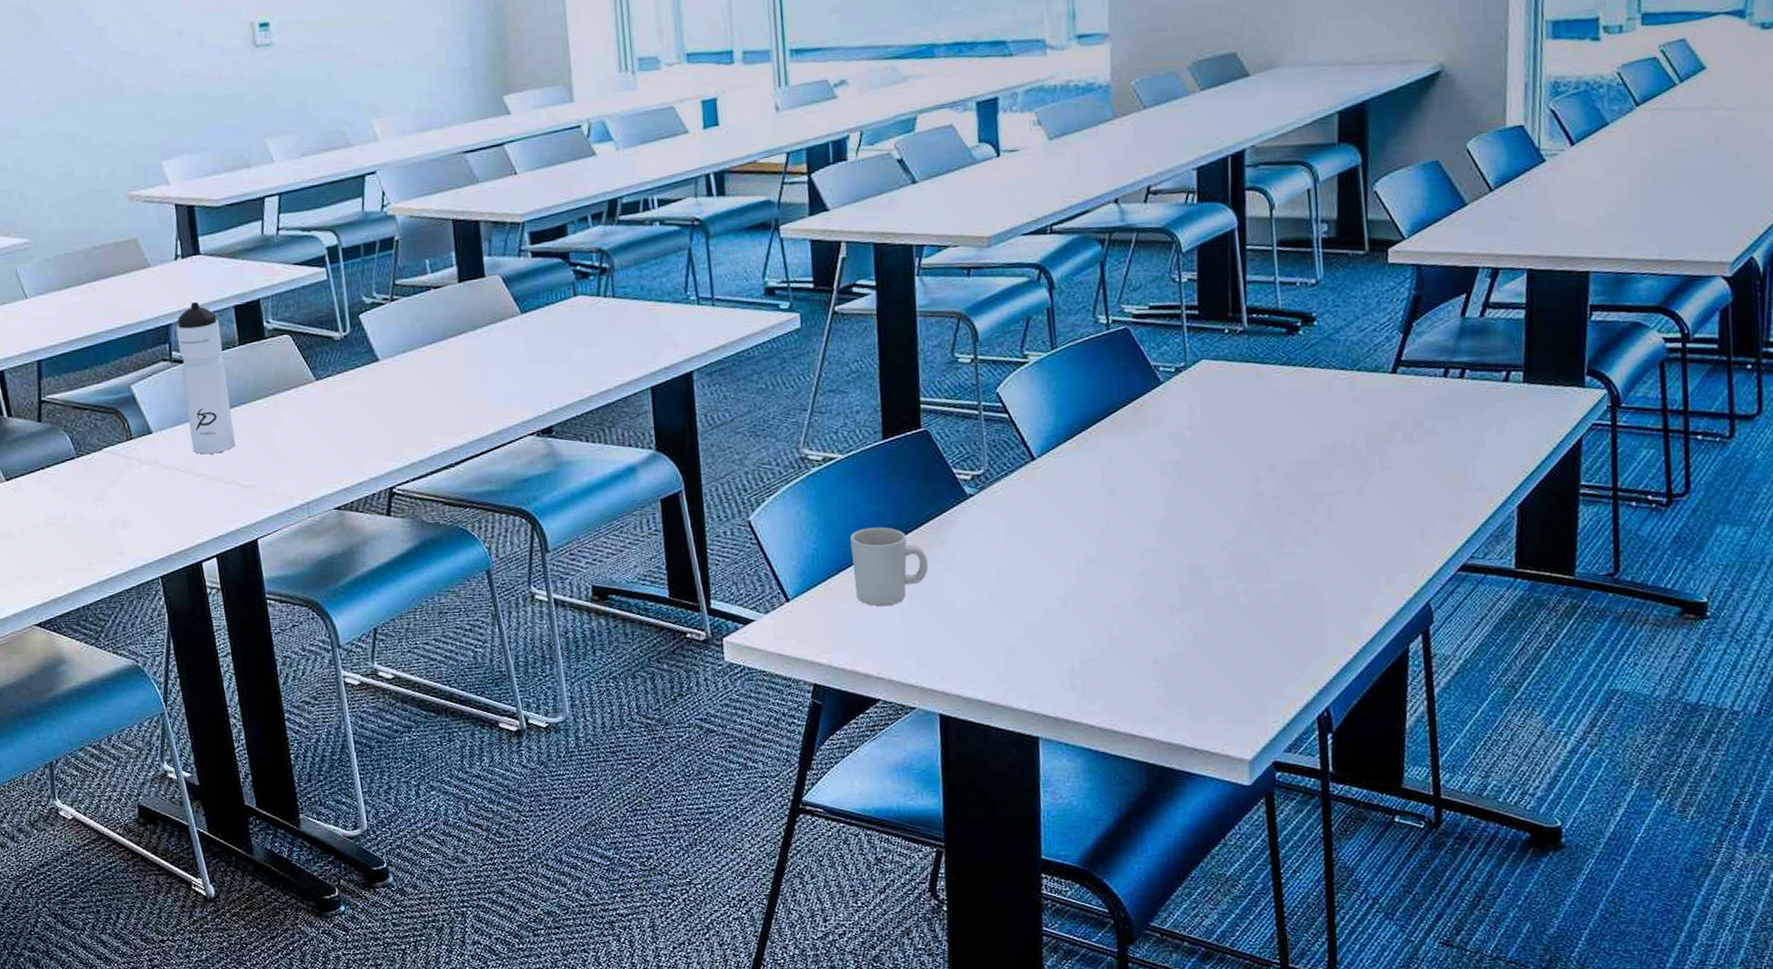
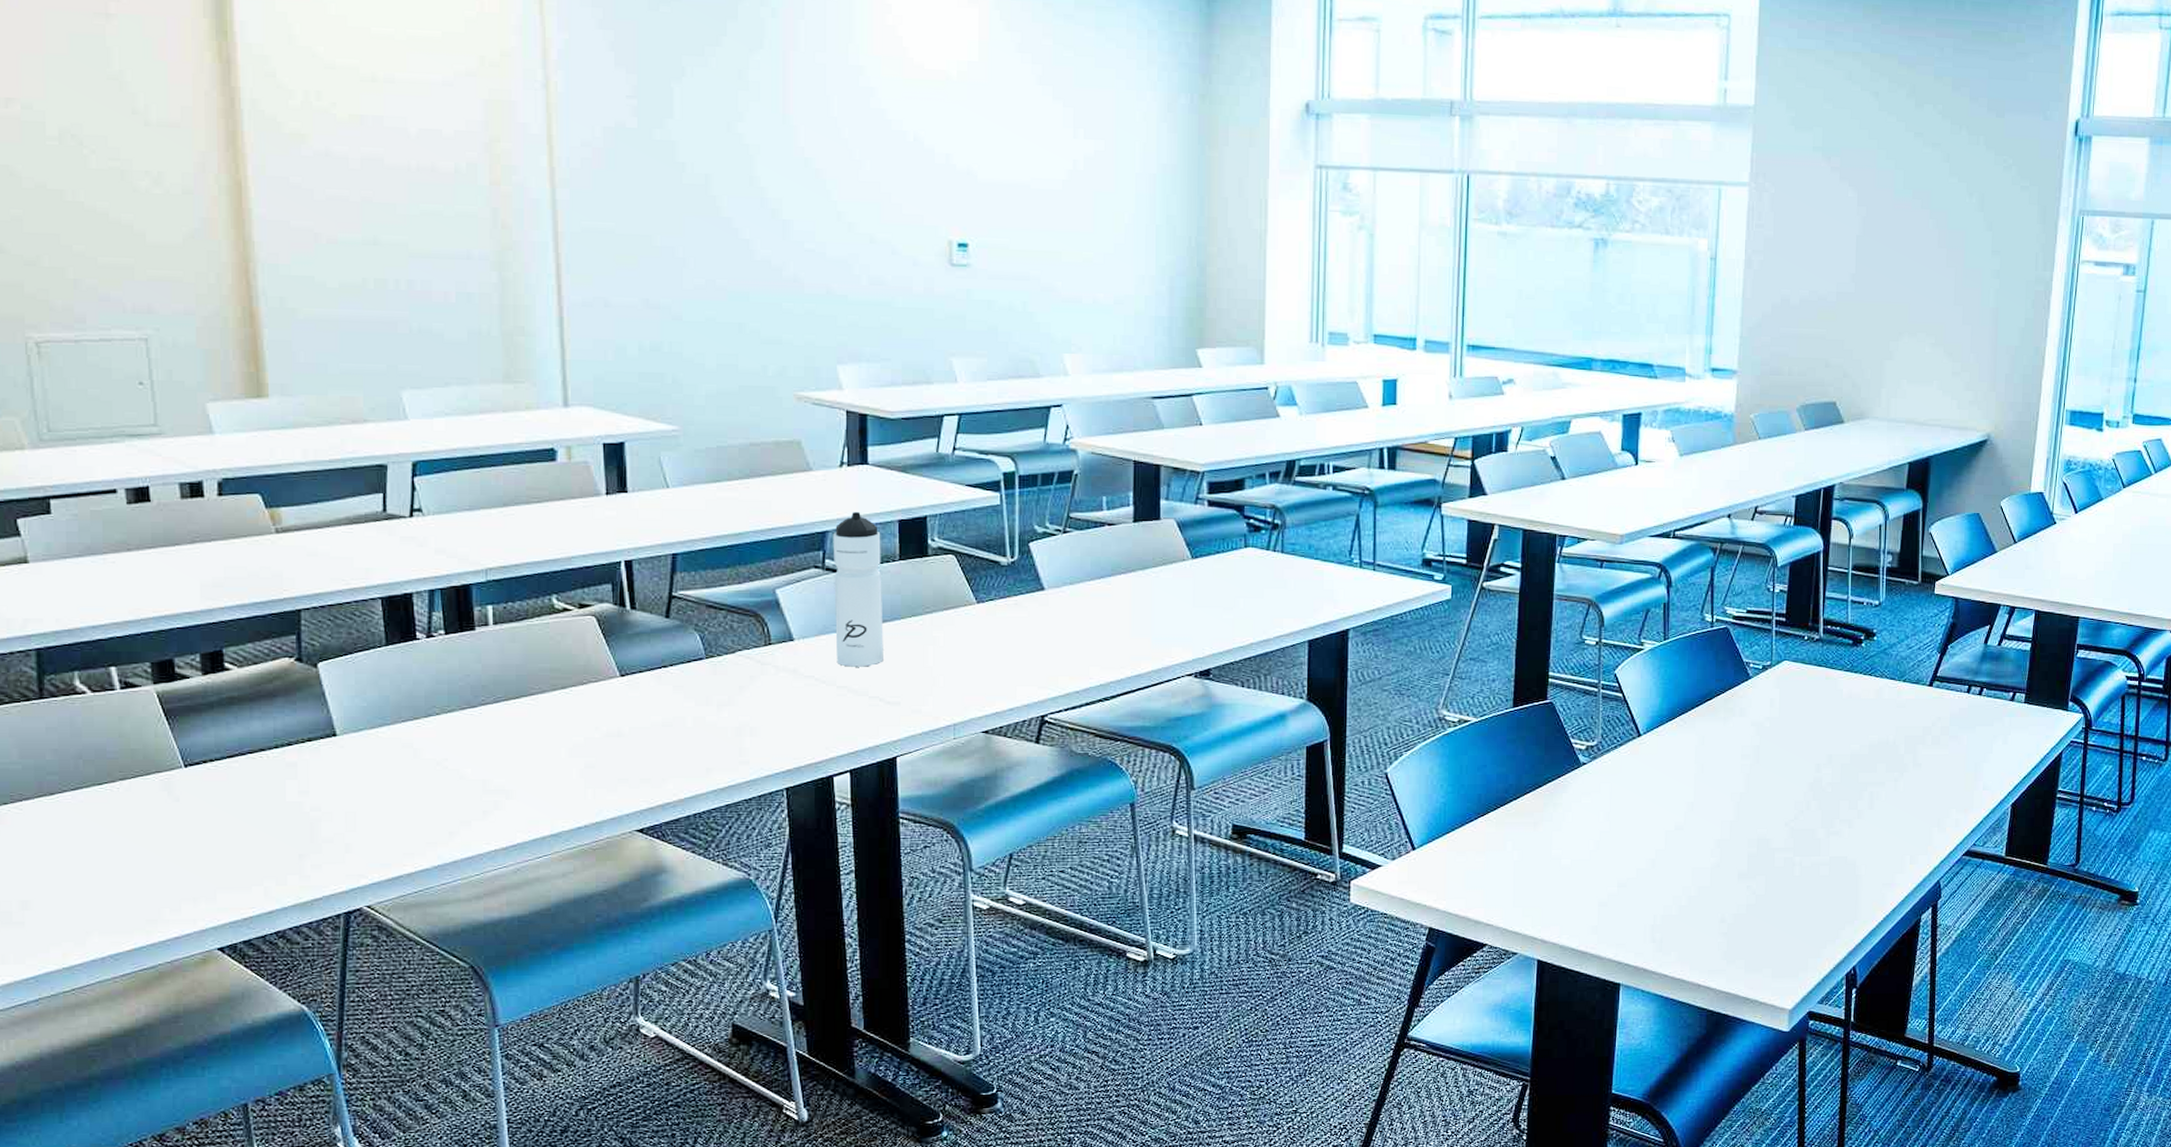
mug: present [850,527,928,607] -> none [1475,786,1541,859]

